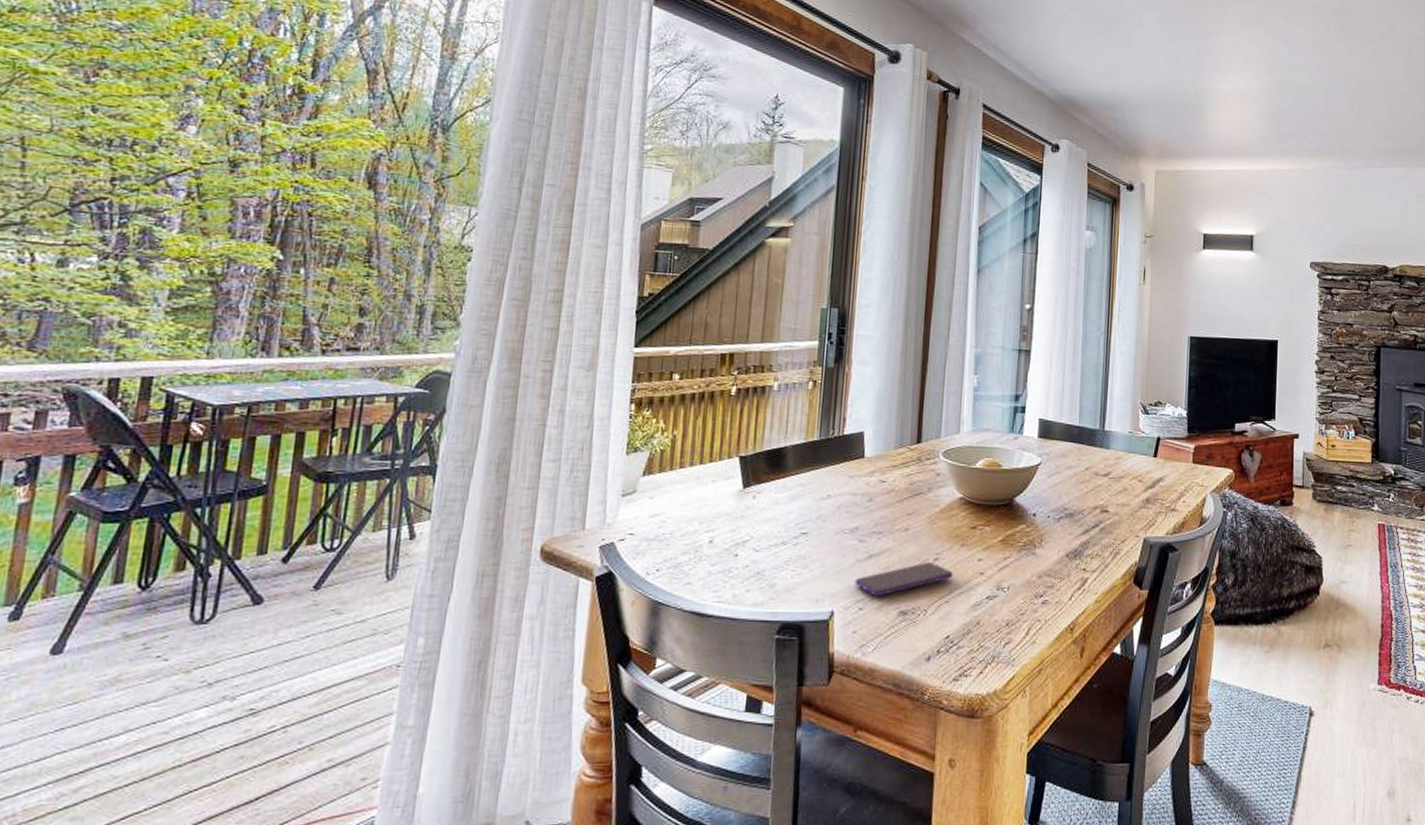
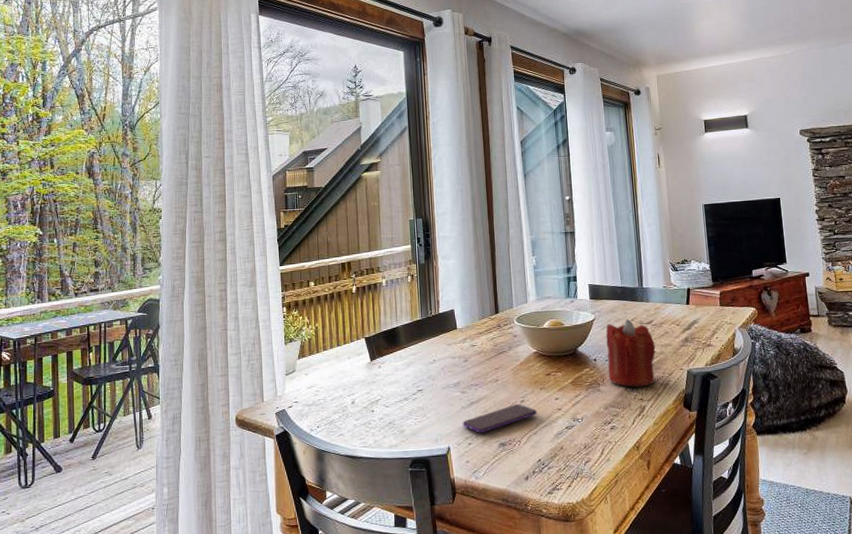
candle: none [1048,466,1110,554] -> present [606,318,656,387]

